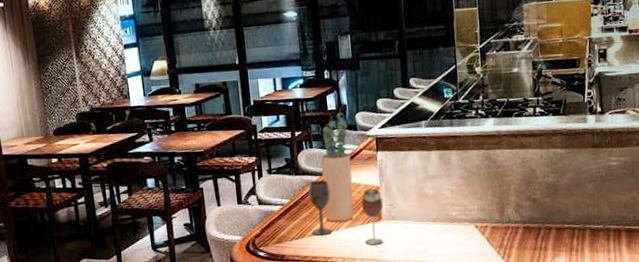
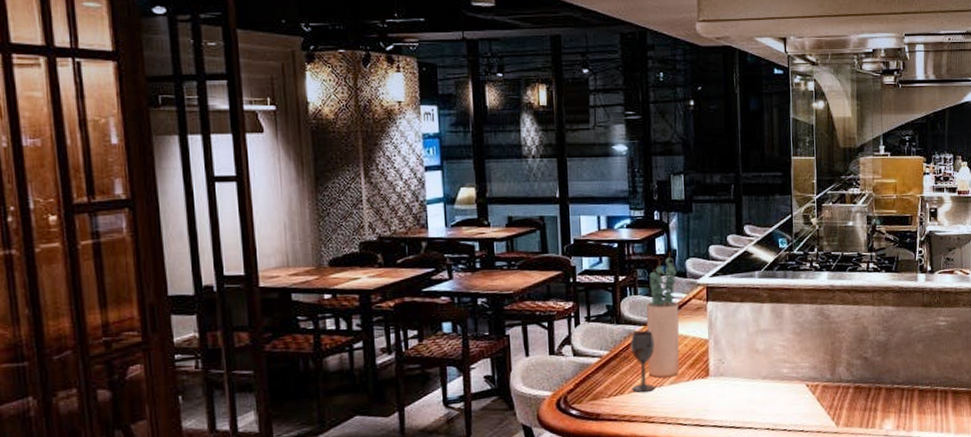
wineglass: present [361,188,384,246] -> none [687,341,712,404]

